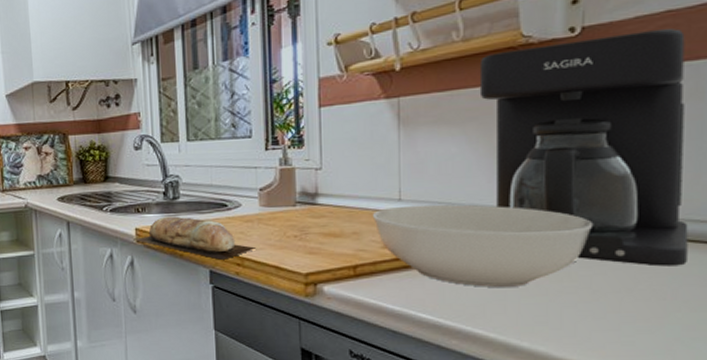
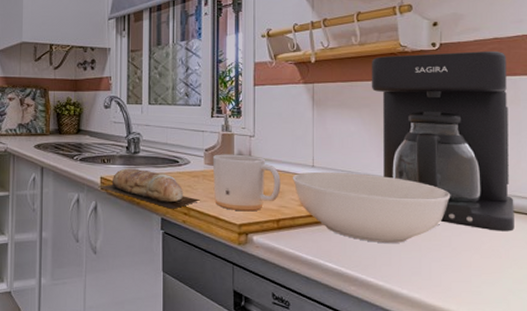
mug: none [269,191,357,259] -> present [212,154,281,212]

